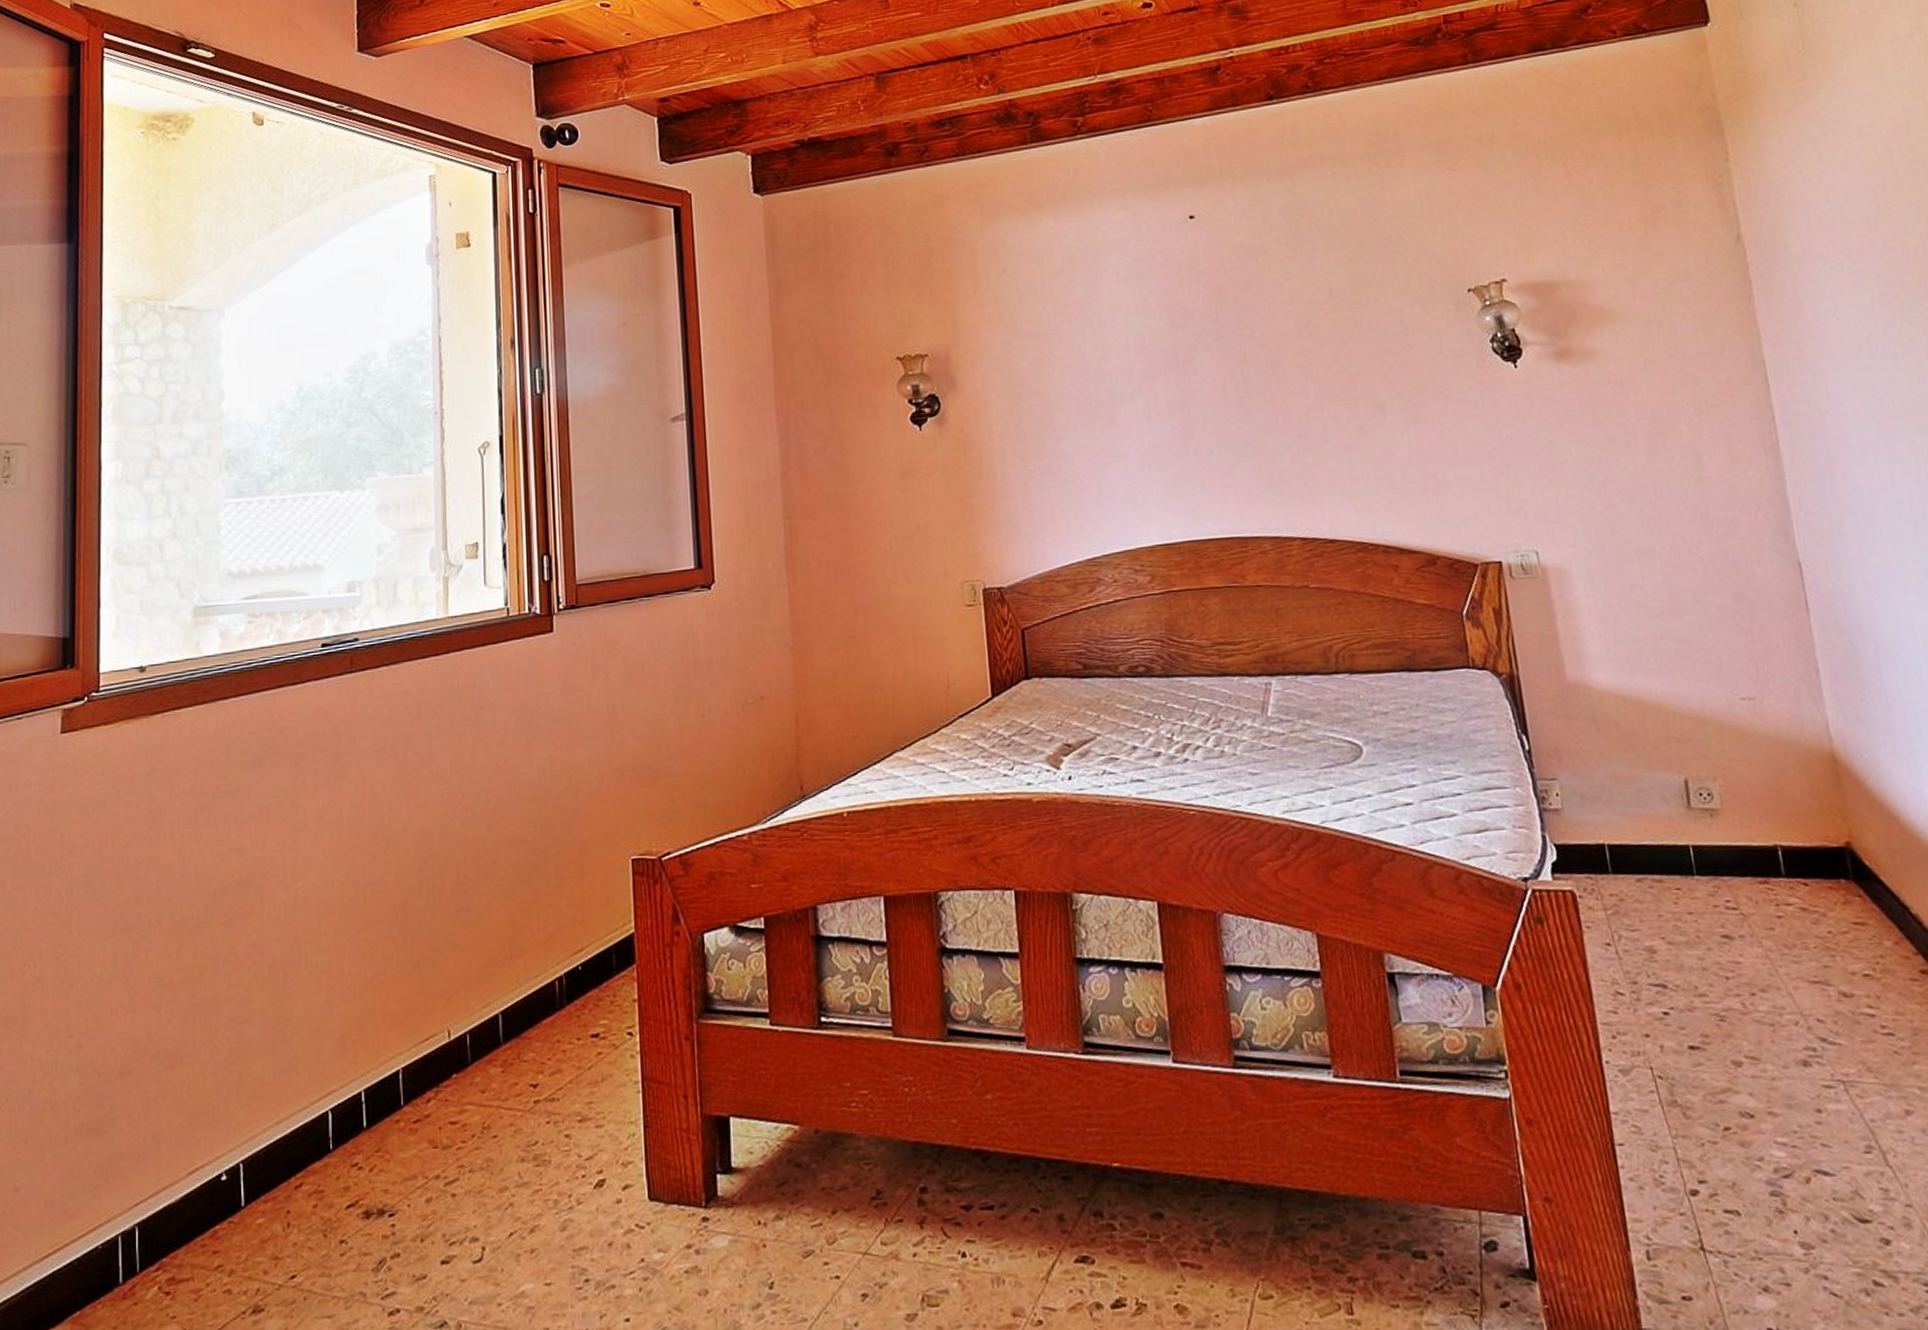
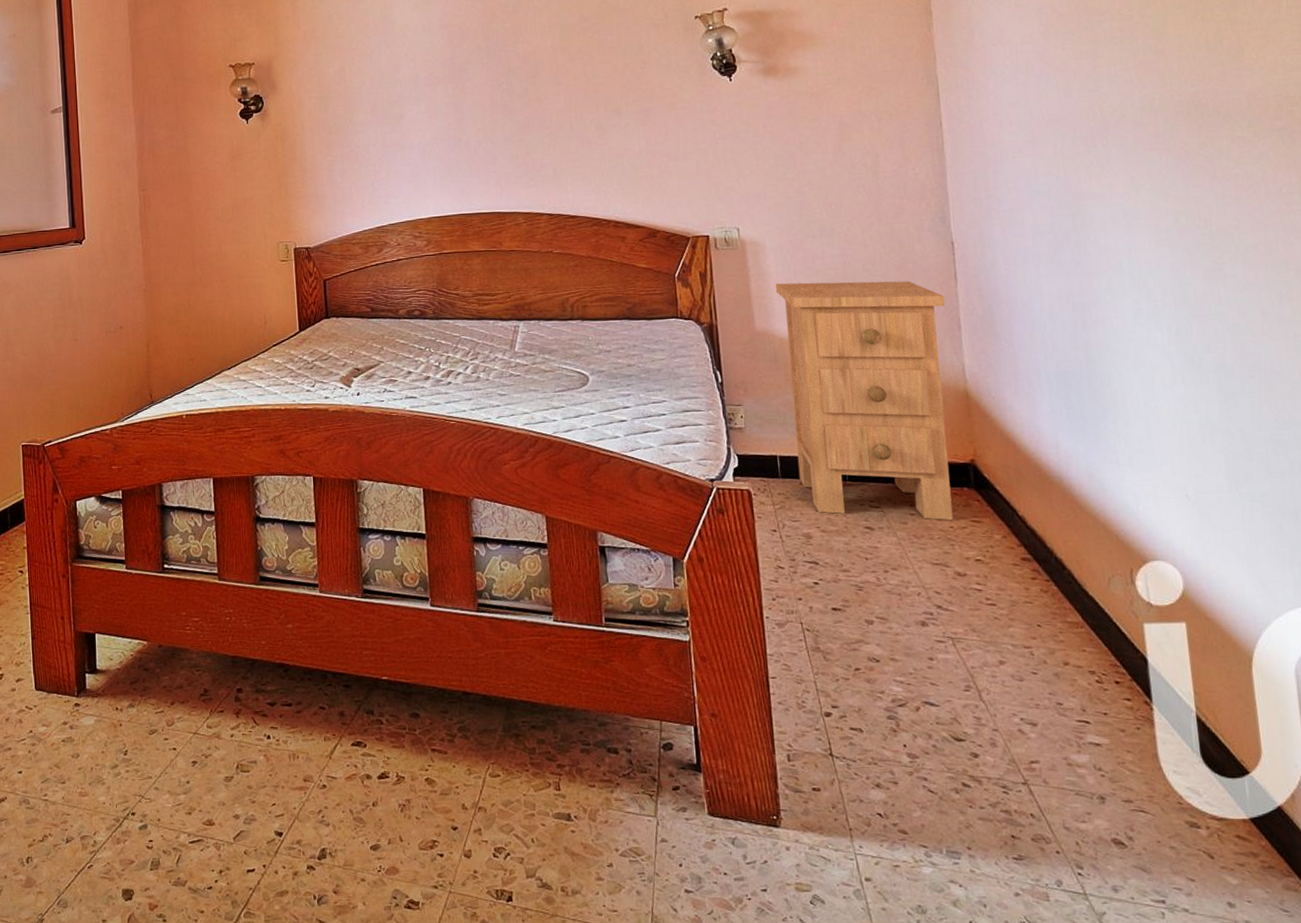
nightstand: none [1587,613,1831,924] -> present [775,281,953,521]

